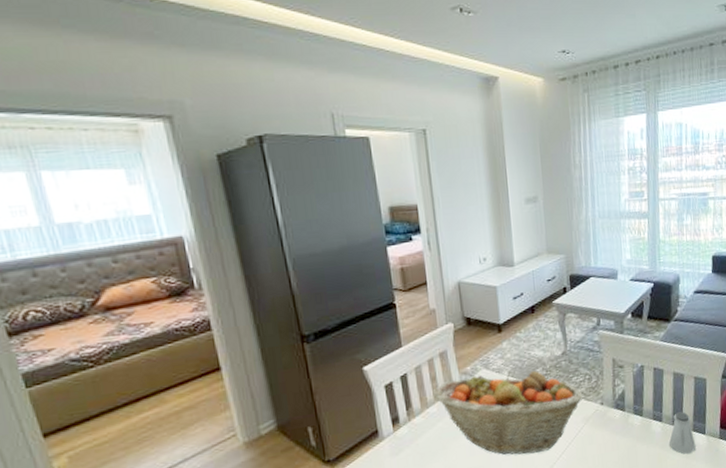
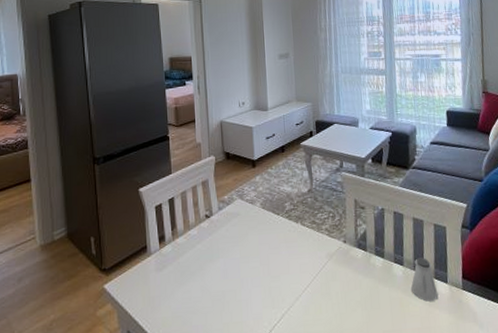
fruit basket: present [432,371,583,455] -> none [194,203,327,284]

